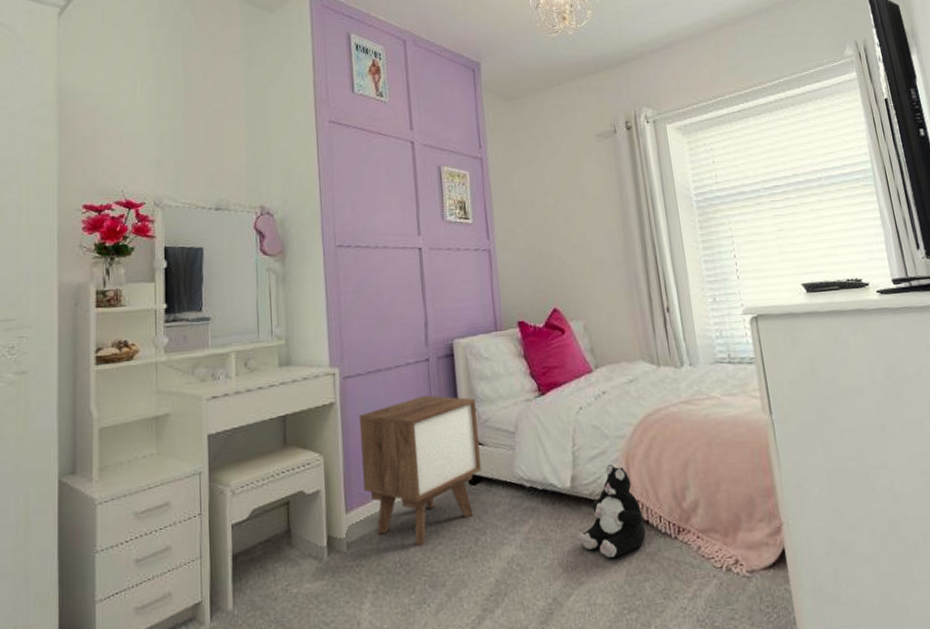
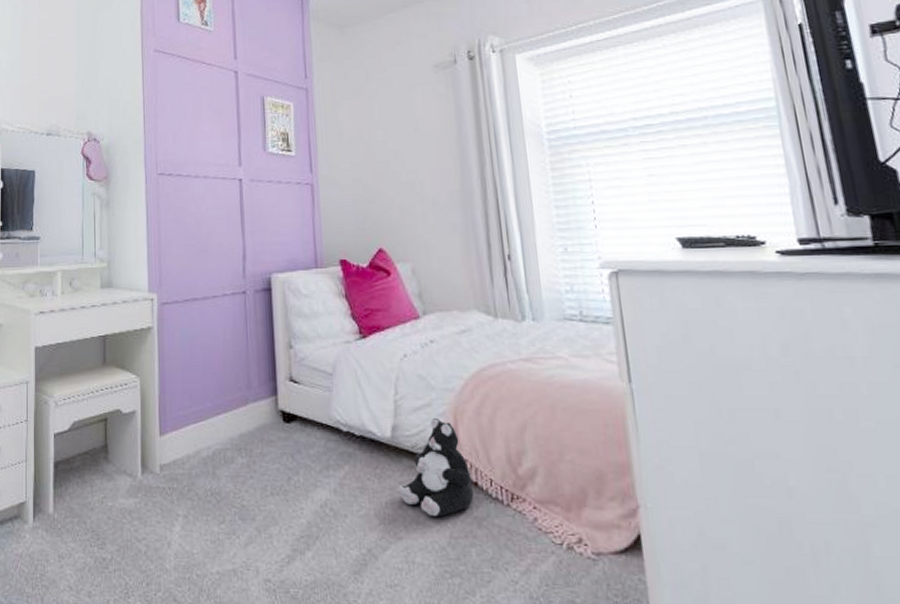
nightstand: present [358,395,482,546] -> none [175,328,297,478]

